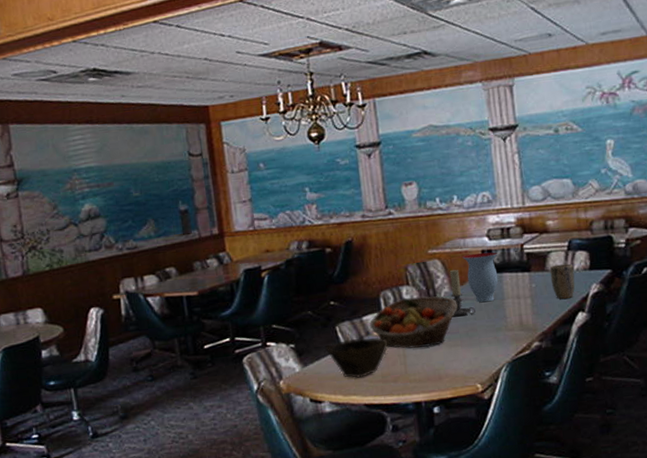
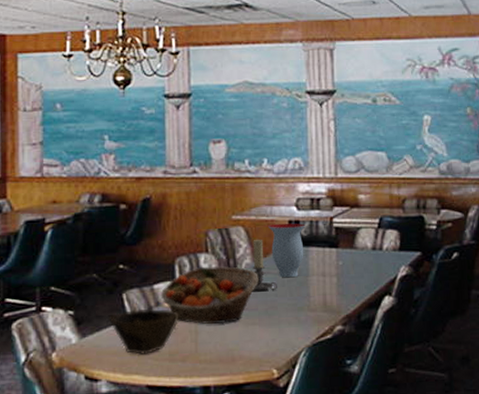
plant pot: present [549,264,575,299] -> none [358,242,384,280]

